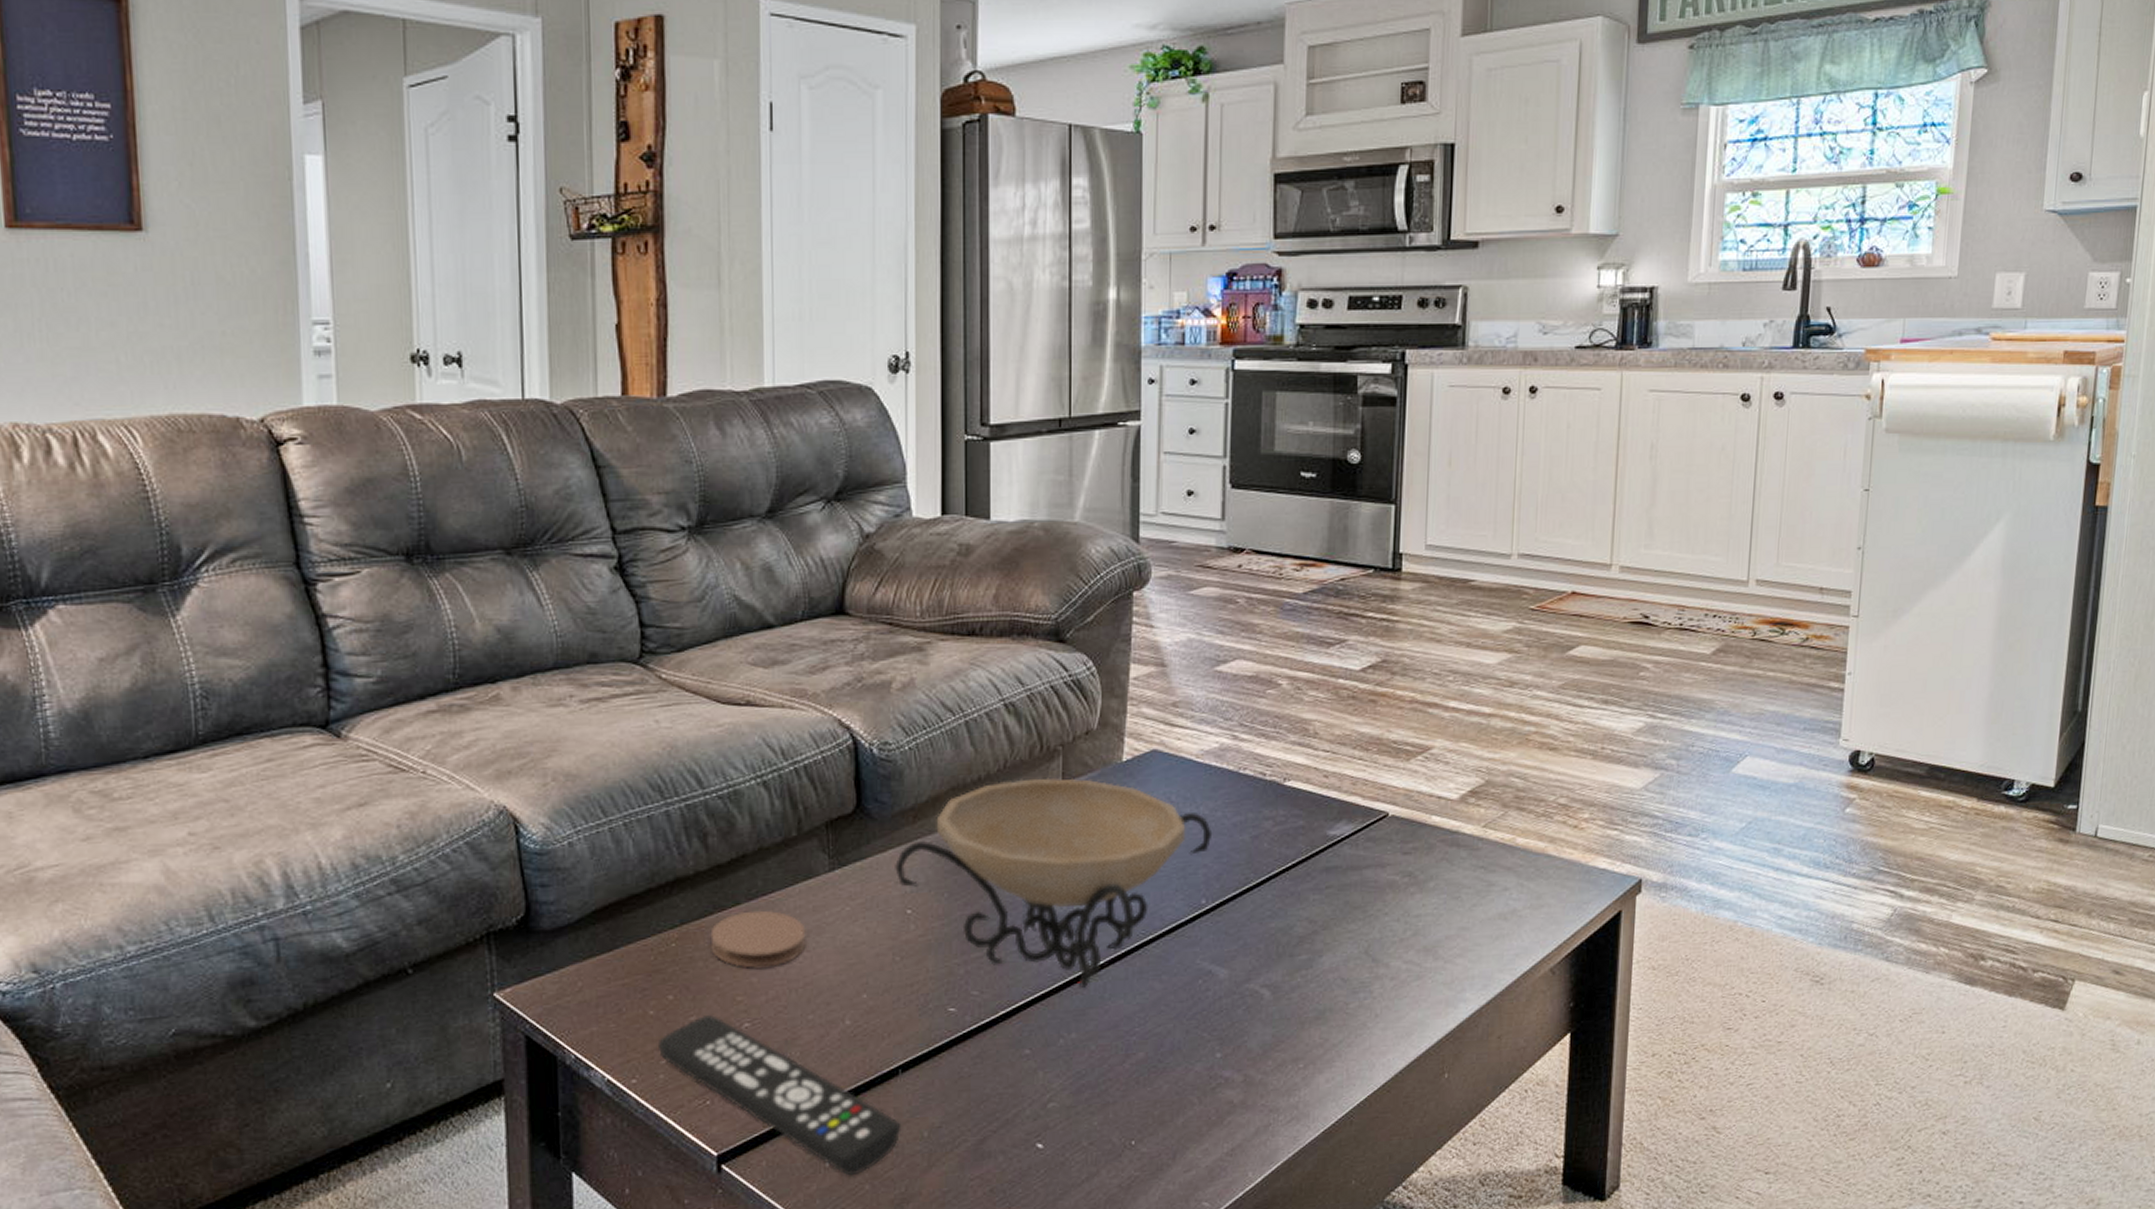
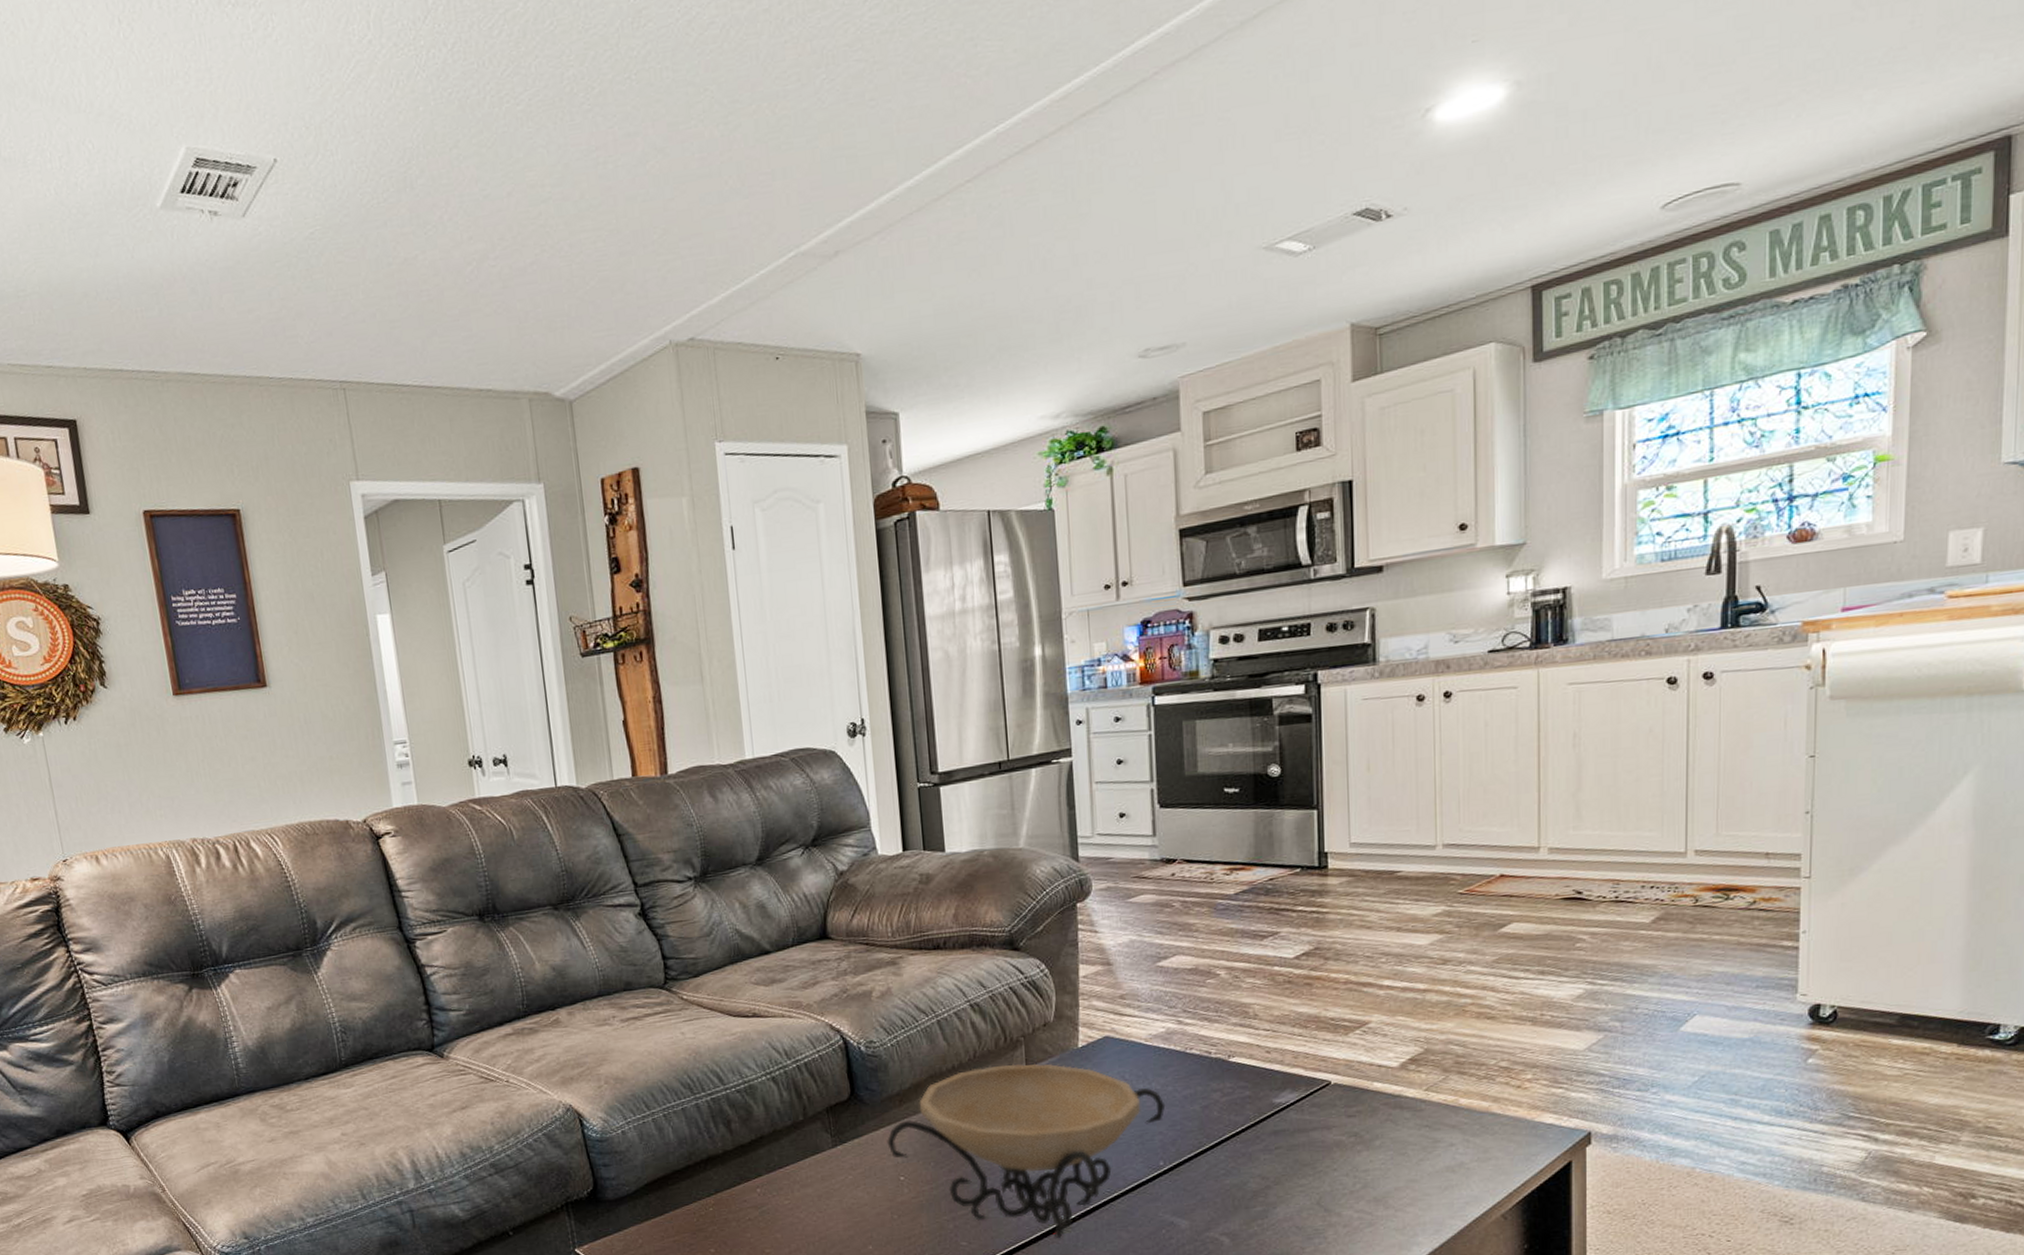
coaster: present [710,910,806,969] -> none [739,1180,819,1227]

